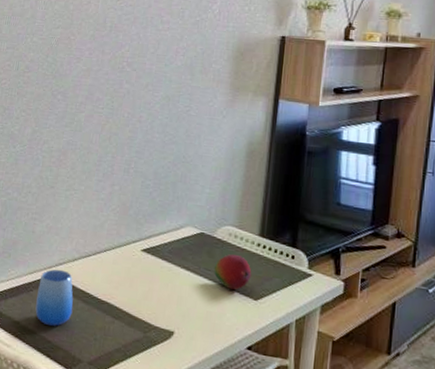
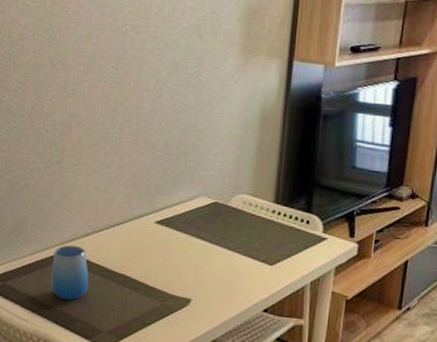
fruit: present [213,253,252,290] -> none [228,221,267,256]

